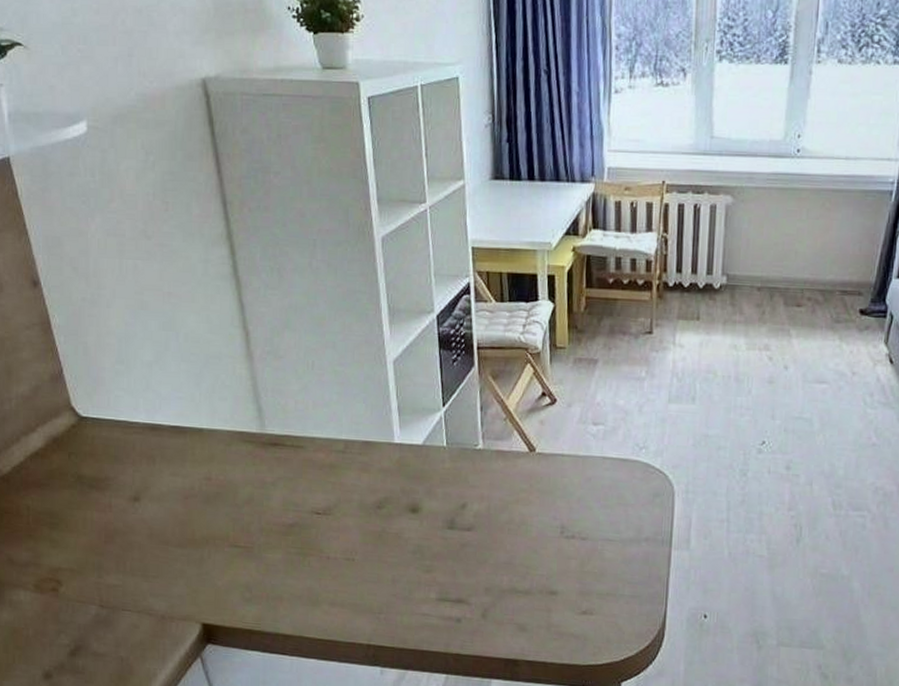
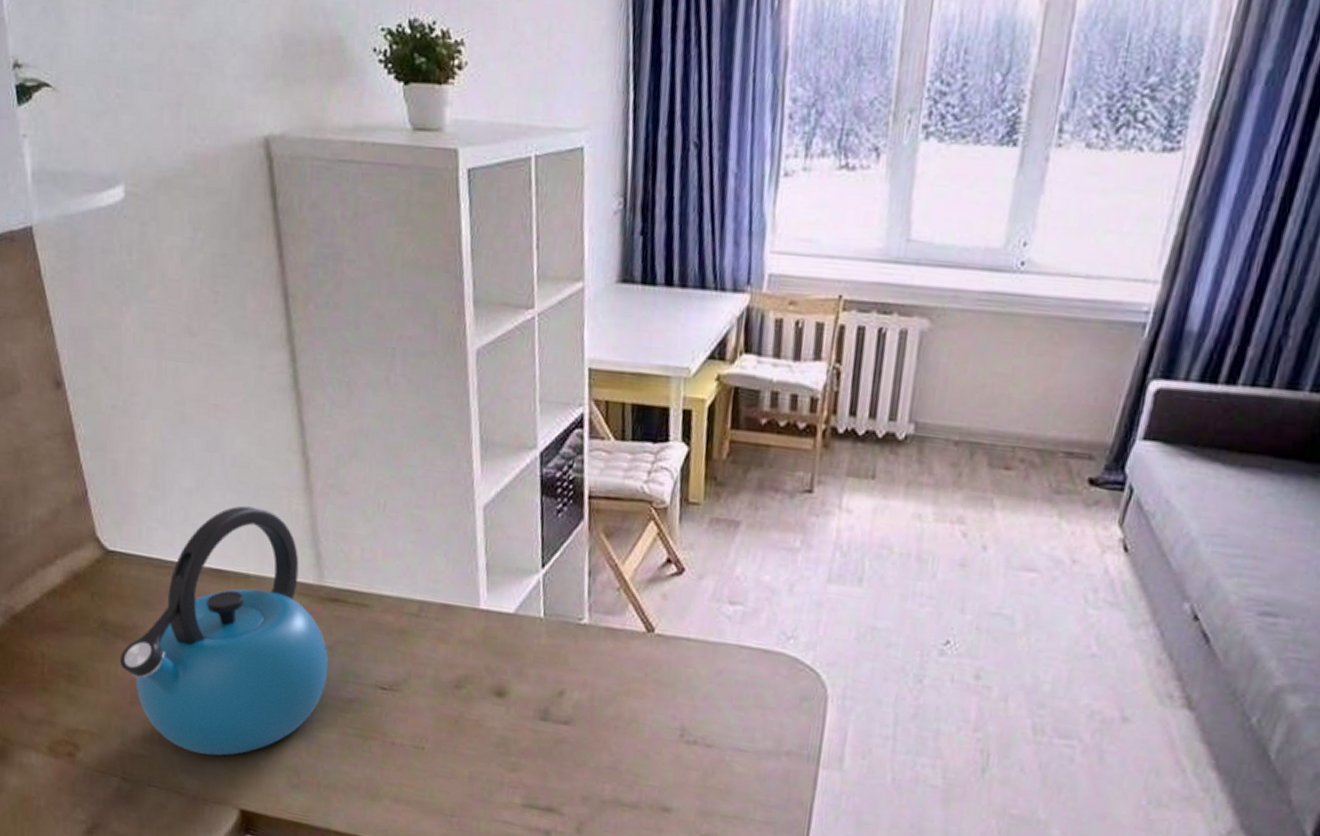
kettle: none [94,373,272,580] -> present [119,506,329,756]

